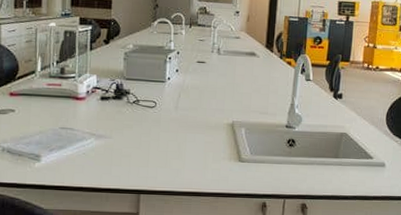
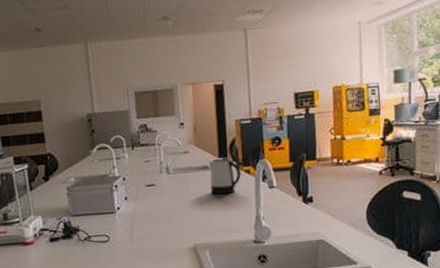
kettle: none [254,47,284,80] -> present [208,157,241,195]

